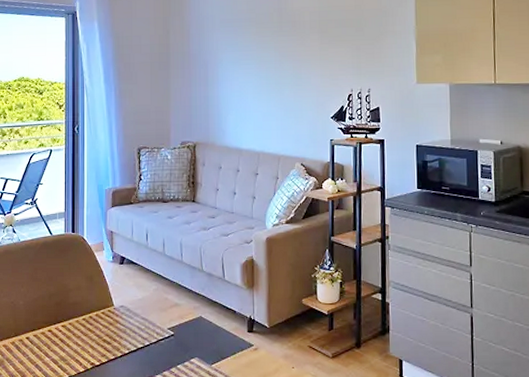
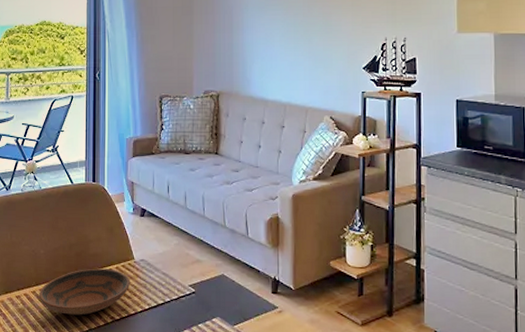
bowl: none [18,316,110,363] -> present [38,268,131,315]

